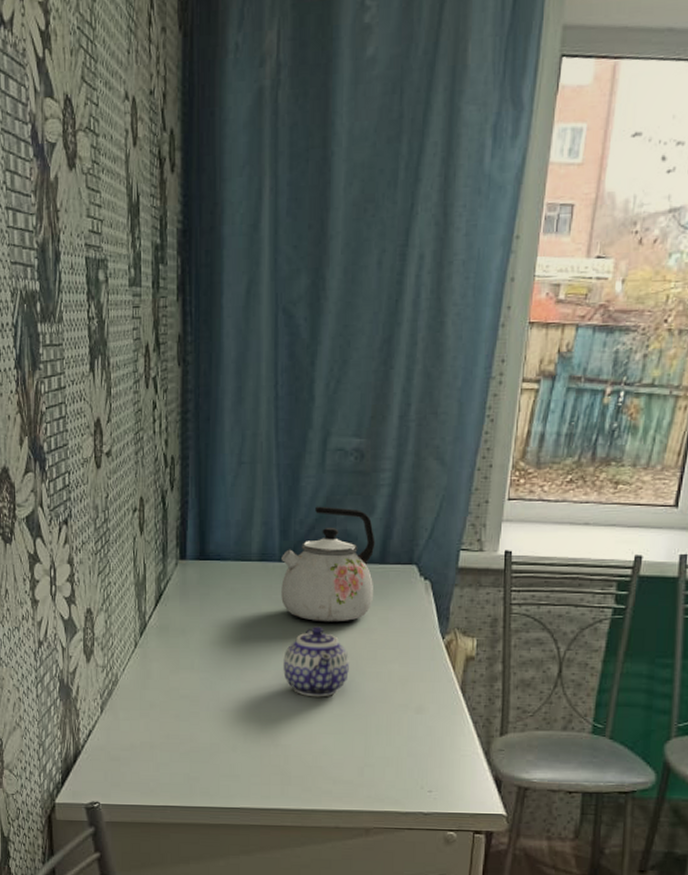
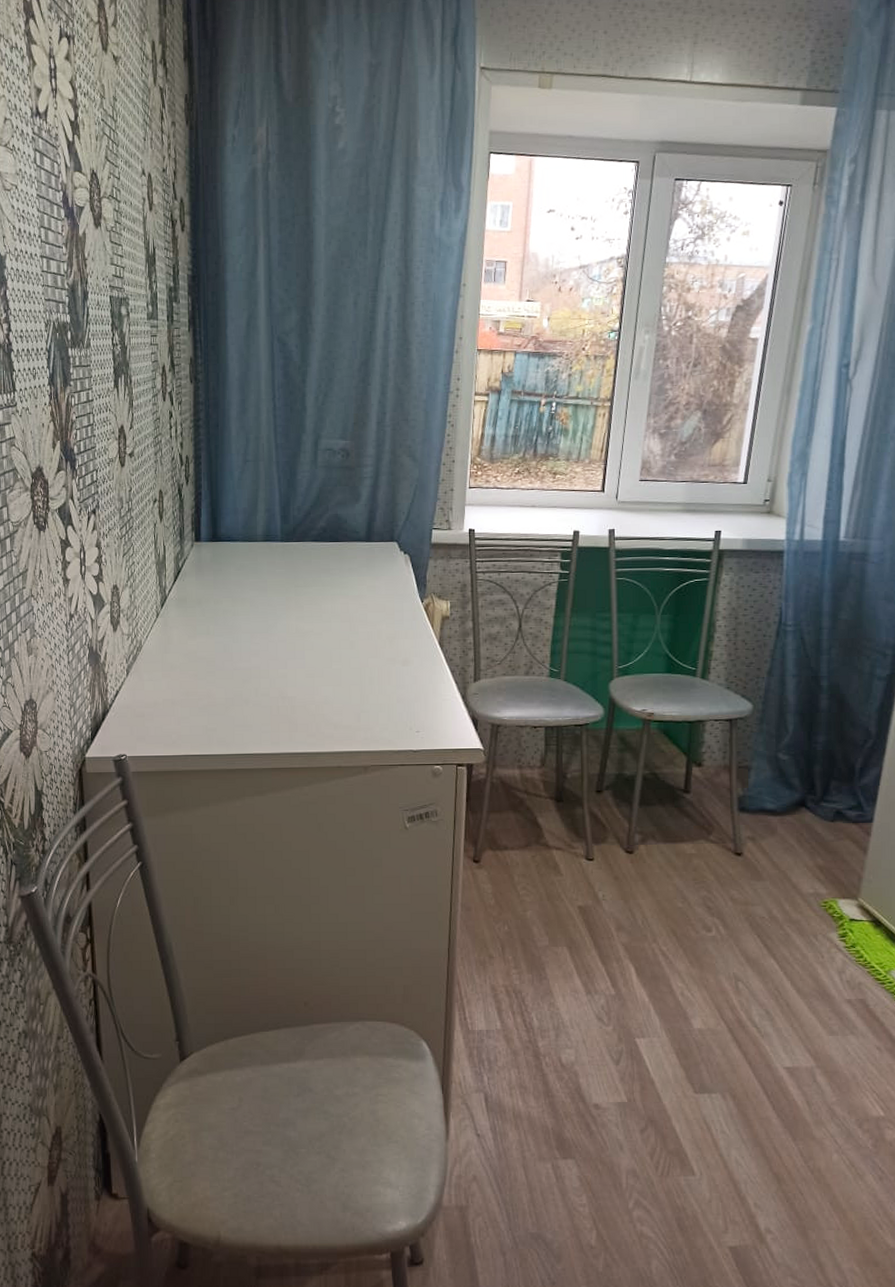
kettle: present [281,506,375,622] -> none [283,495,362,591]
teapot: present [283,626,349,697] -> none [287,595,344,655]

